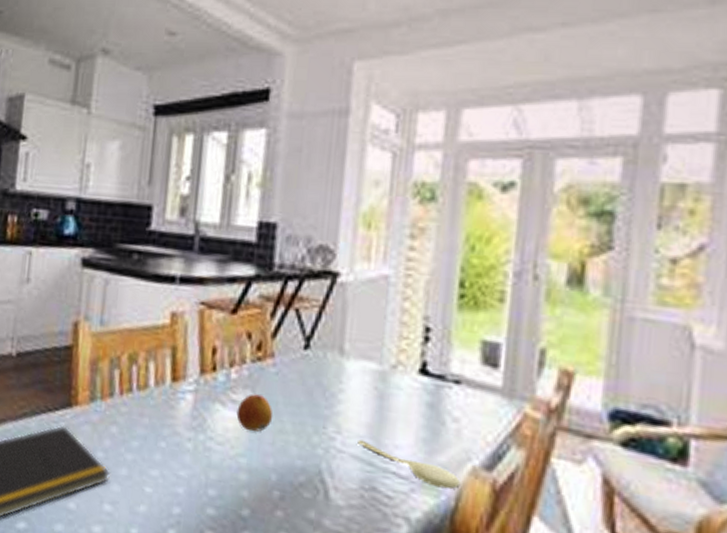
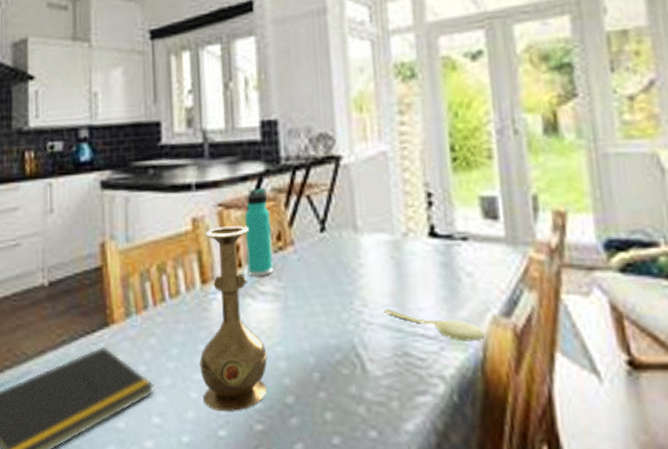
vase: none [157,326,229,514] -> present [199,226,268,411]
thermos bottle: none [221,292,255,384] -> present [243,187,274,276]
fruit: present [236,394,273,432] -> none [267,283,302,318]

